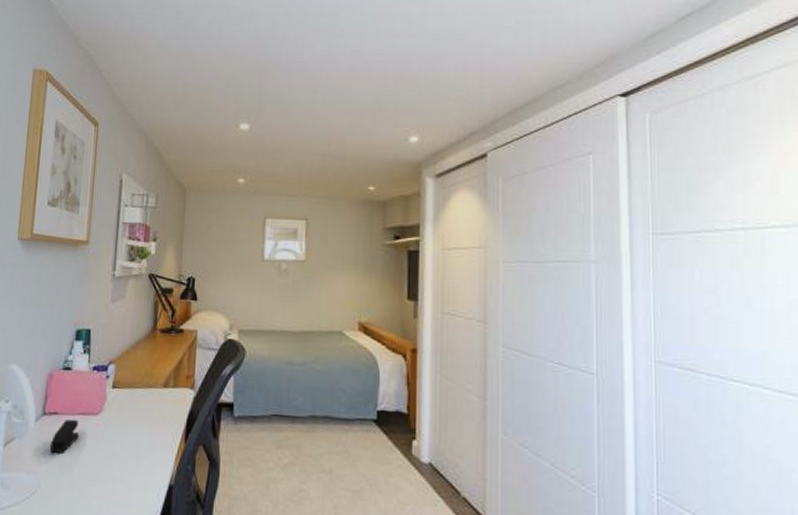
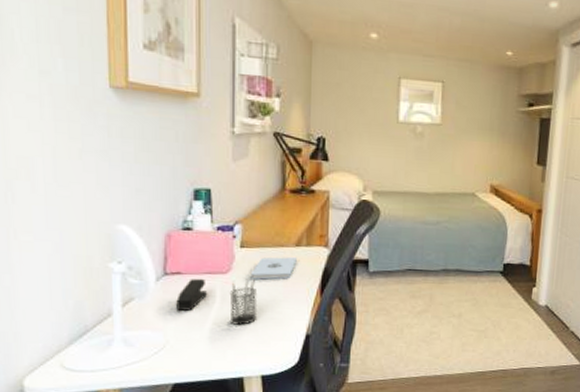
pencil holder: none [97,421,125,471] -> present [229,279,258,325]
notepad: none [119,398,164,423] -> present [250,257,297,280]

